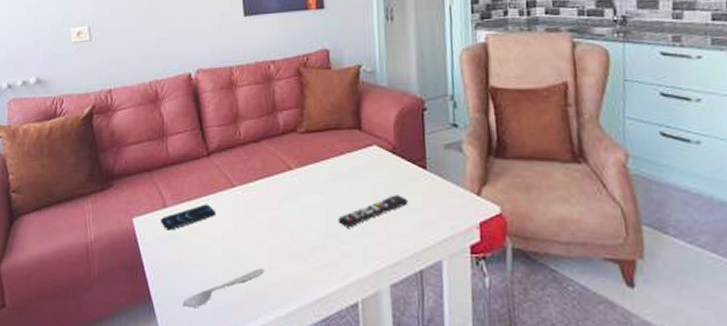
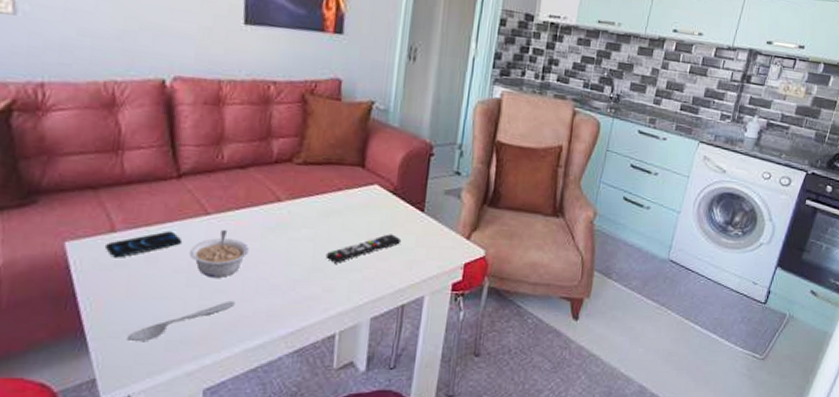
legume: none [222,199,270,246] -> present [189,229,249,278]

